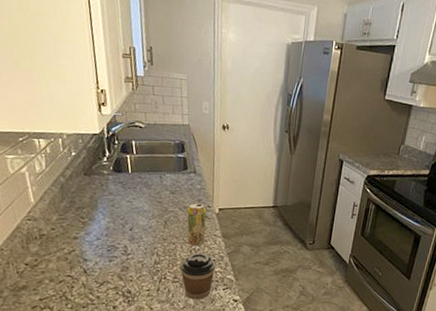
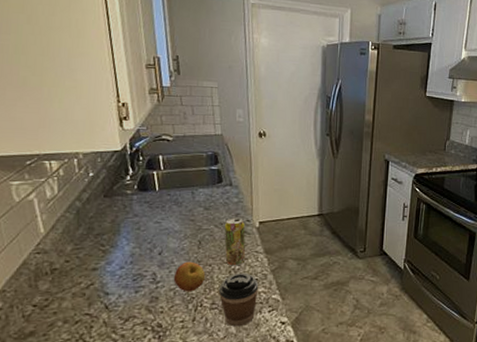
apple: none [142,238,170,266] -> present [173,261,206,292]

